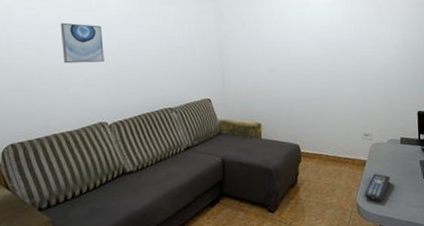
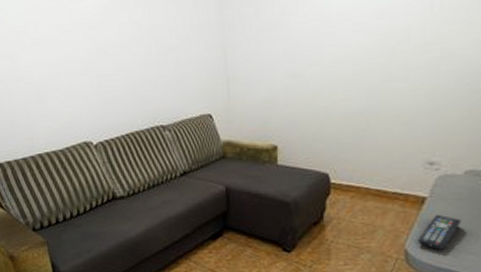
wall art: present [60,22,104,64] -> none [31,24,84,75]

